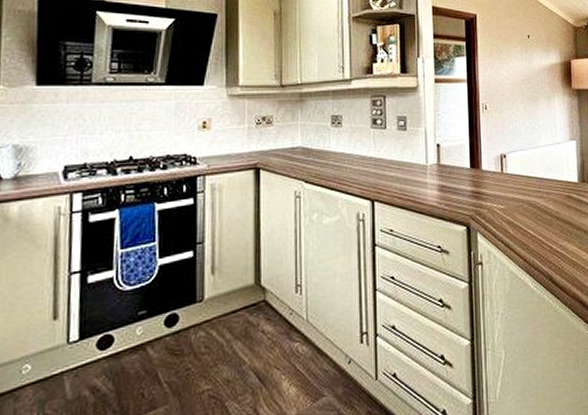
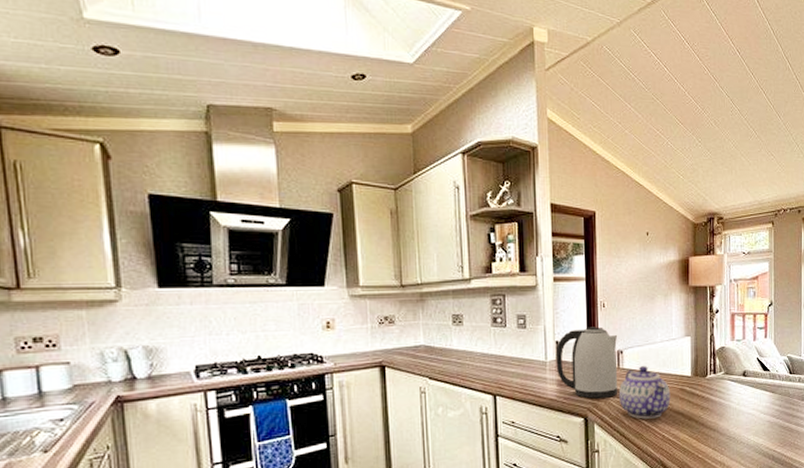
kettle: none [436,129,502,206] -> present [555,327,618,399]
teapot: none [502,171,558,229] -> present [618,366,671,419]

